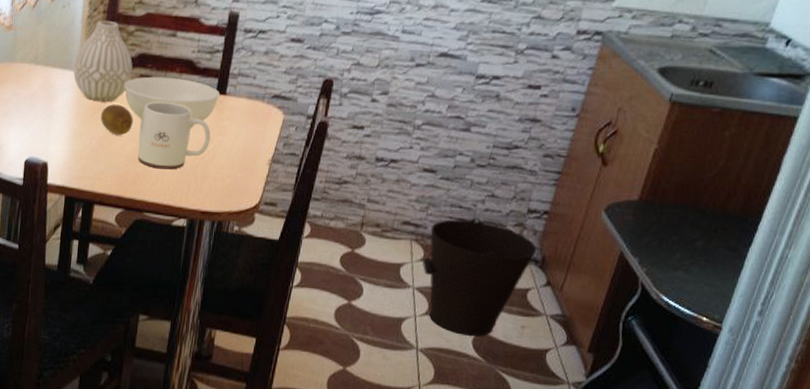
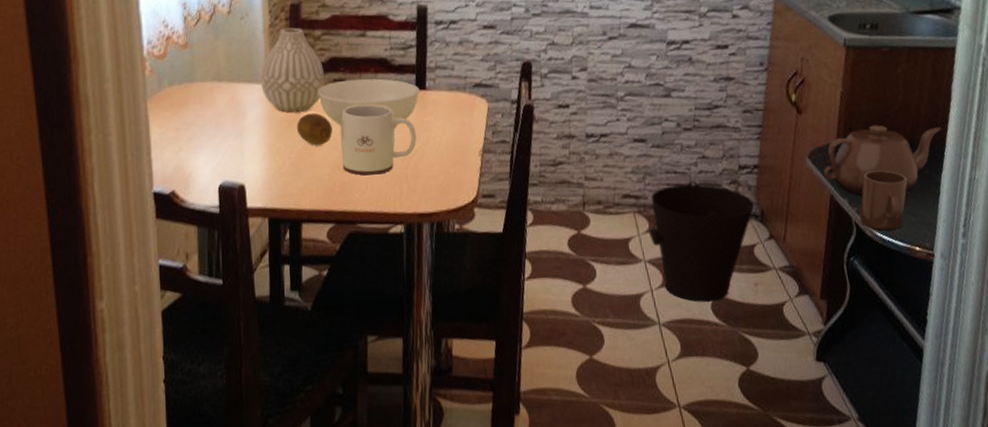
teapot: none [618,187,762,262] -> present [824,124,942,196]
cup: none [648,233,710,297] -> present [859,170,908,231]

